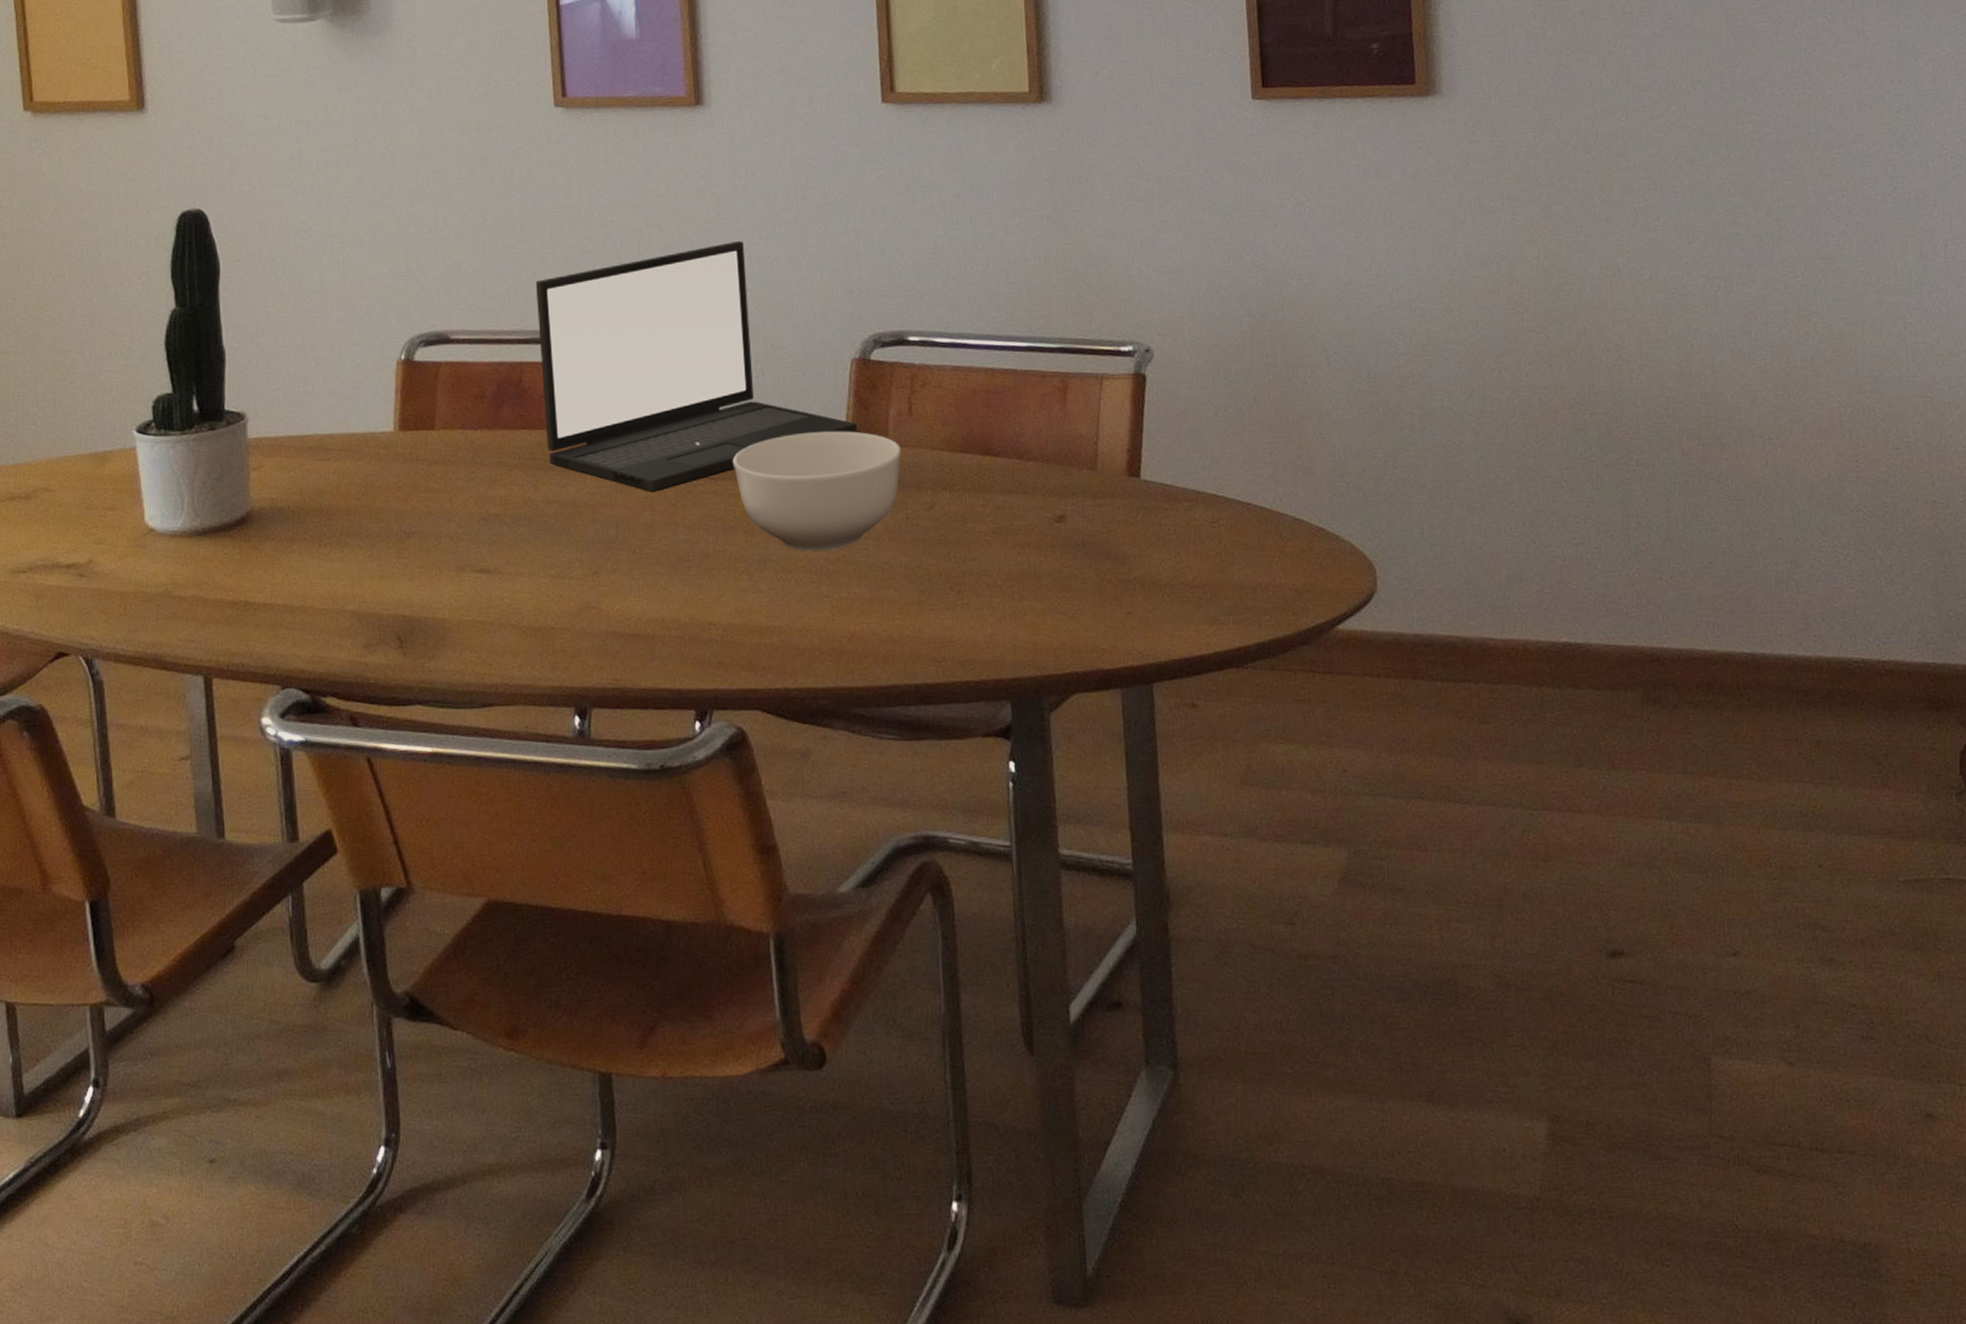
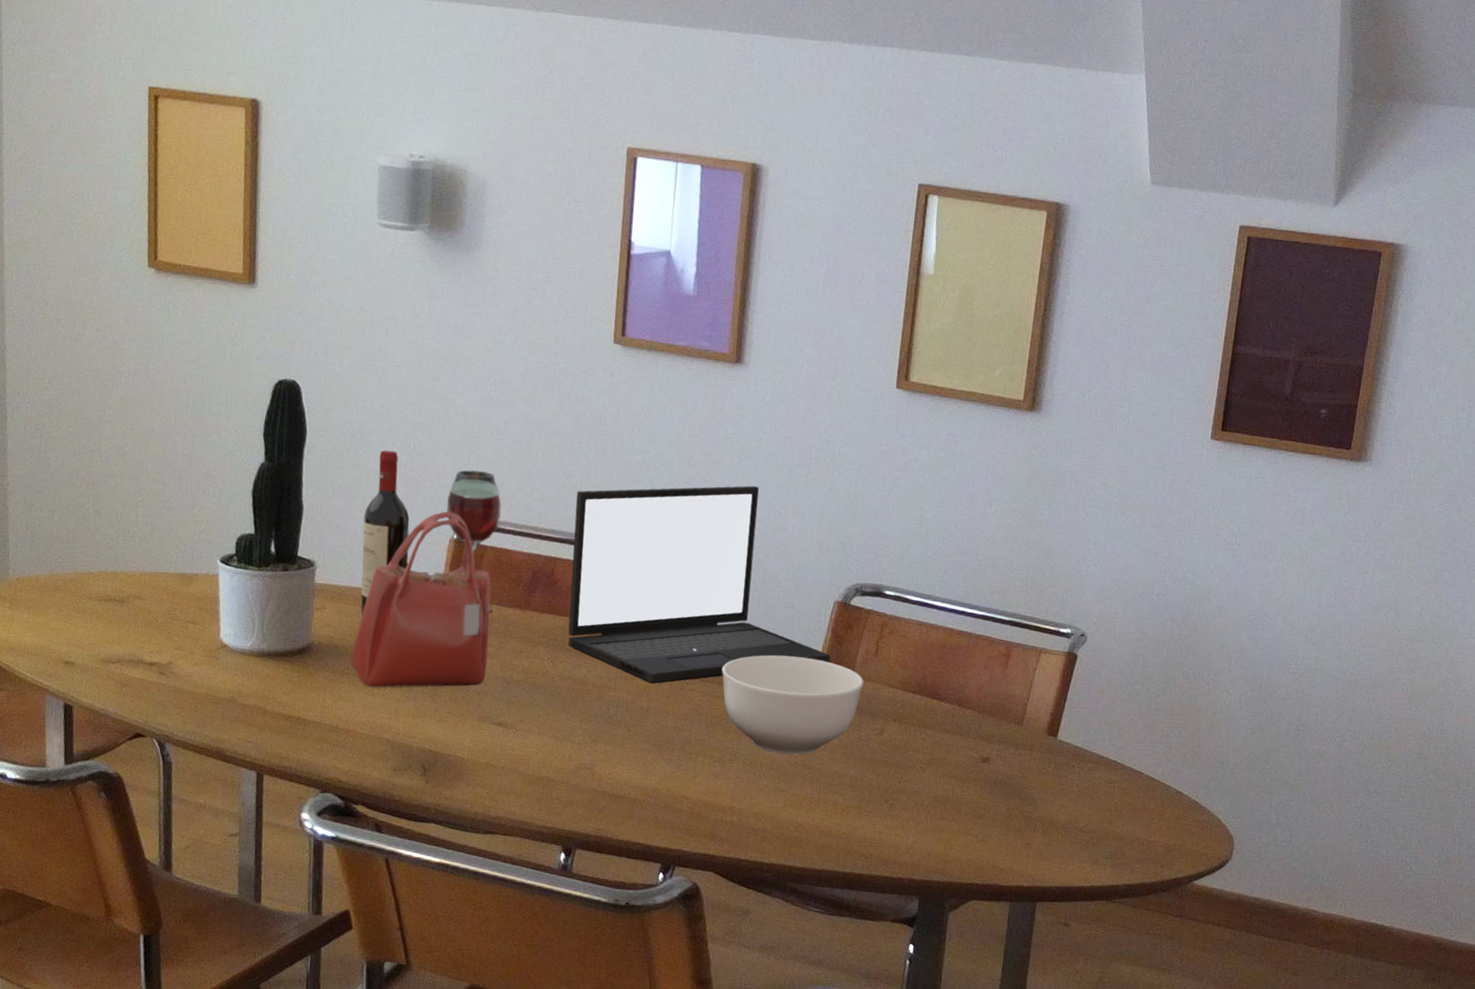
wine bottle: none [295,270,352,470] -> present [360,450,410,617]
handbag: none [298,329,458,552] -> present [350,511,491,688]
wineglass: none [388,275,455,439] -> present [446,469,502,612]

